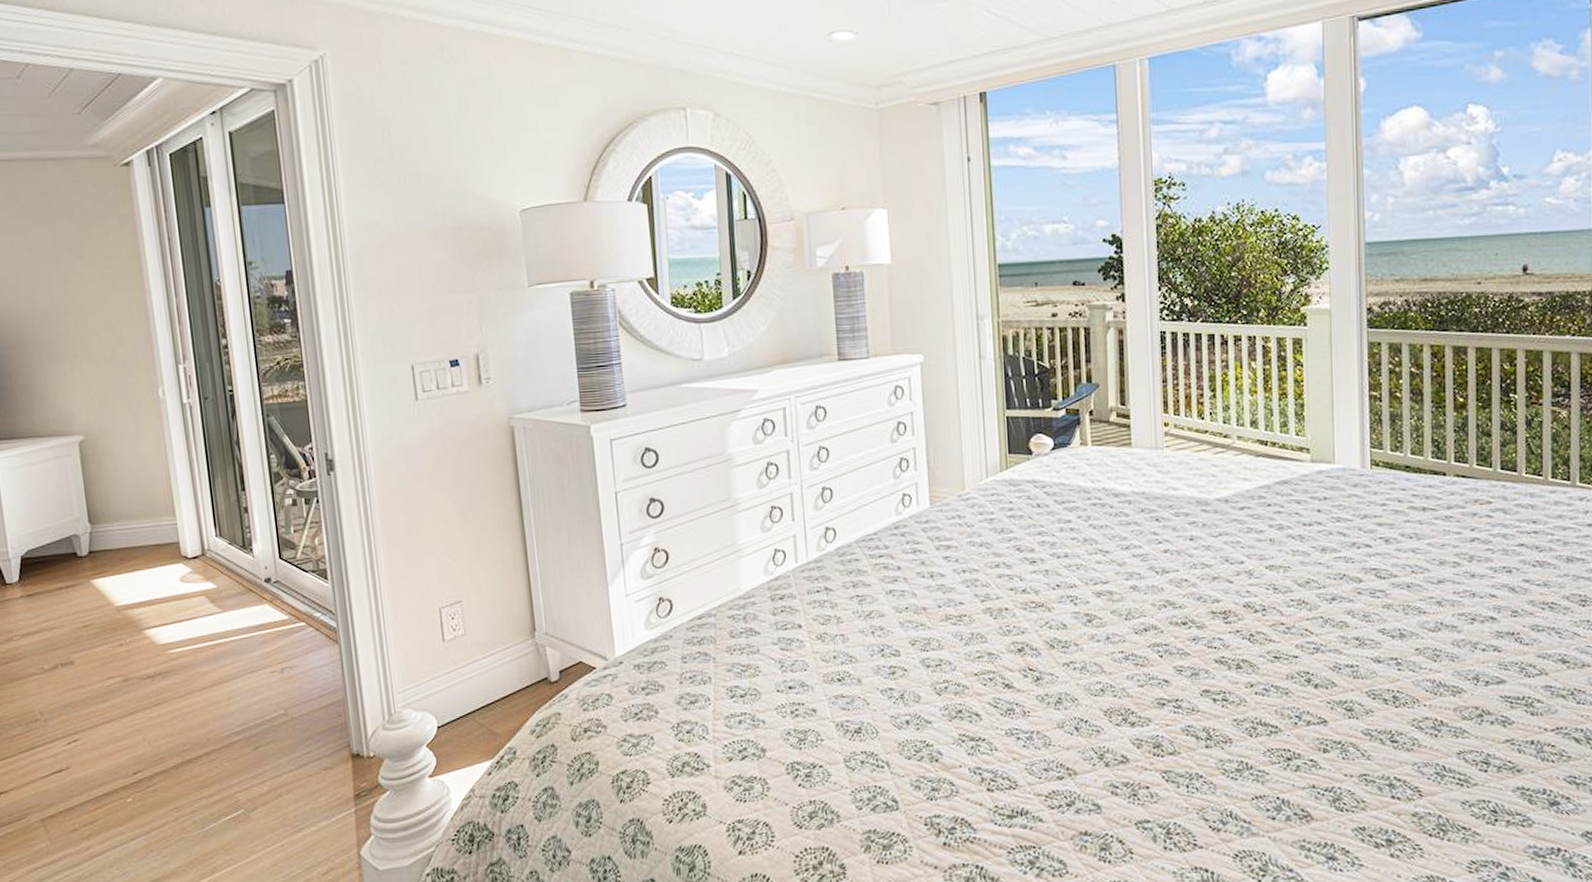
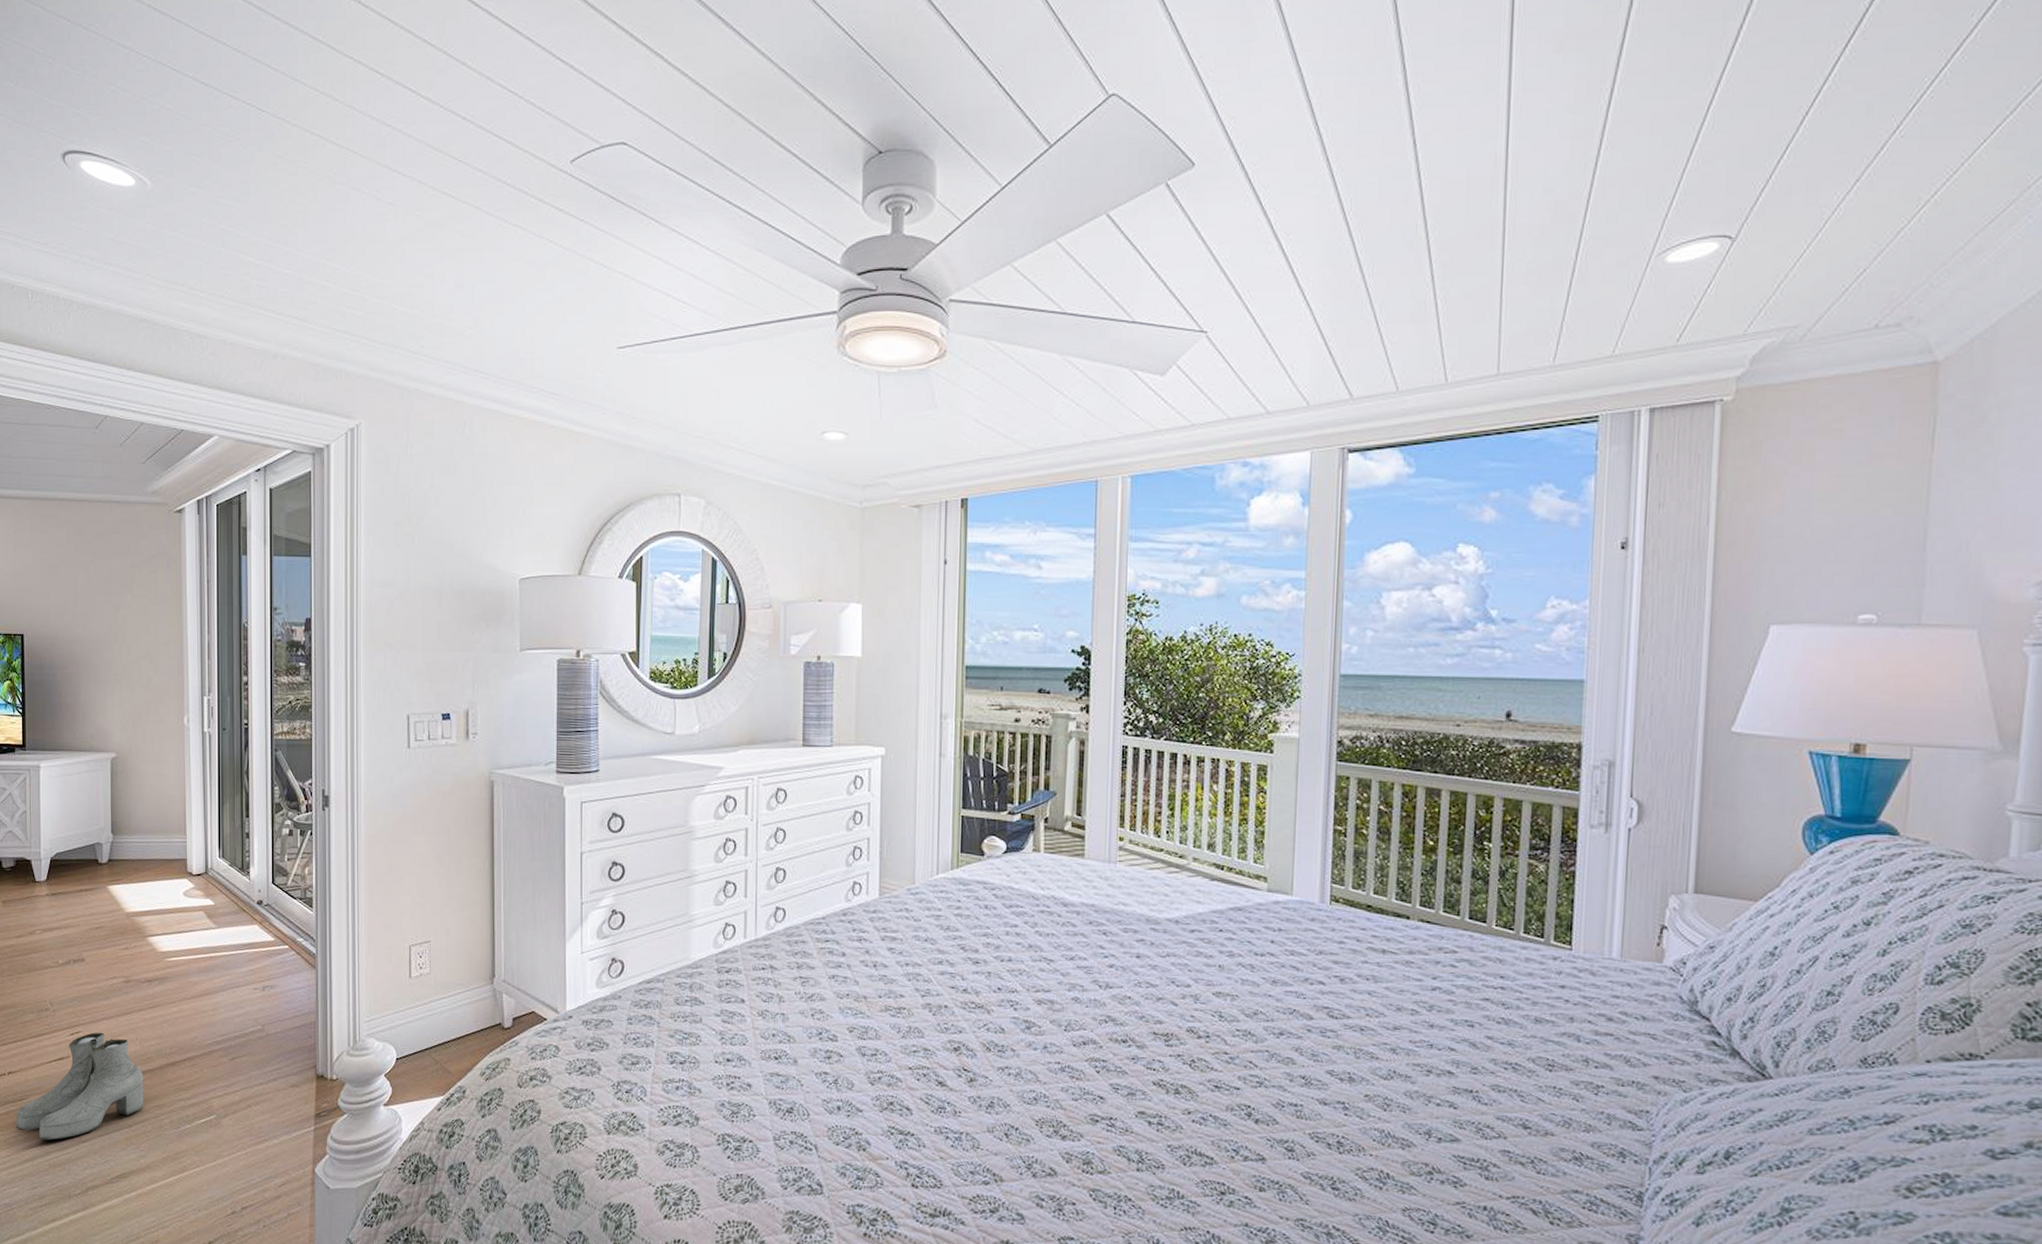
boots: none [14,737,161,860] -> present [15,1032,143,1141]

